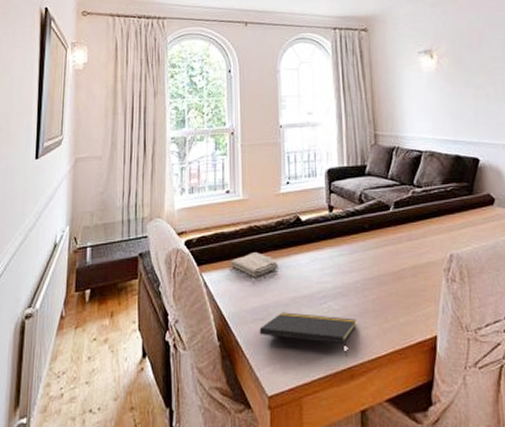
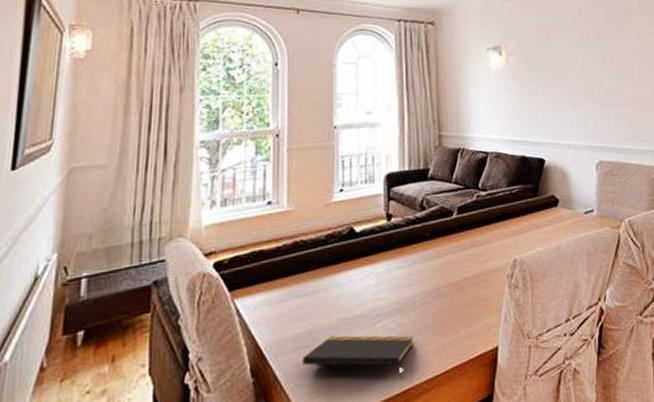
washcloth: present [231,252,278,277] -> none [270,271,327,300]

